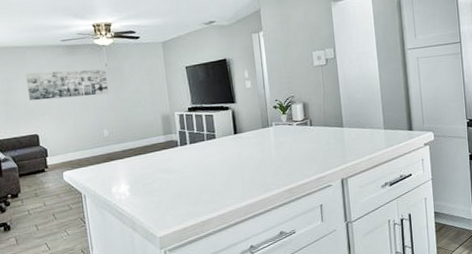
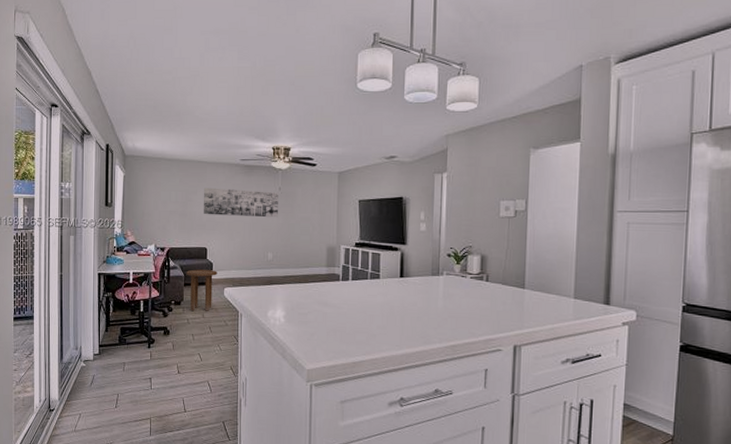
side table: none [20,156,54,202] -> present [186,269,218,312]

